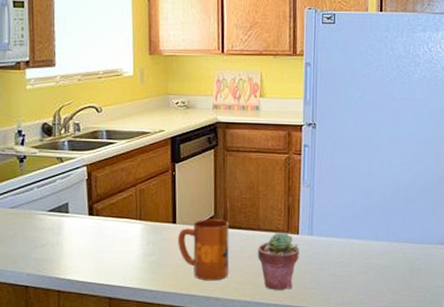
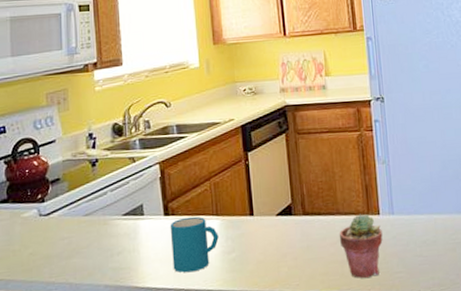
mug: none [93,219,140,270] -> present [170,216,219,273]
mug: present [178,218,230,281] -> none [257,206,313,275]

